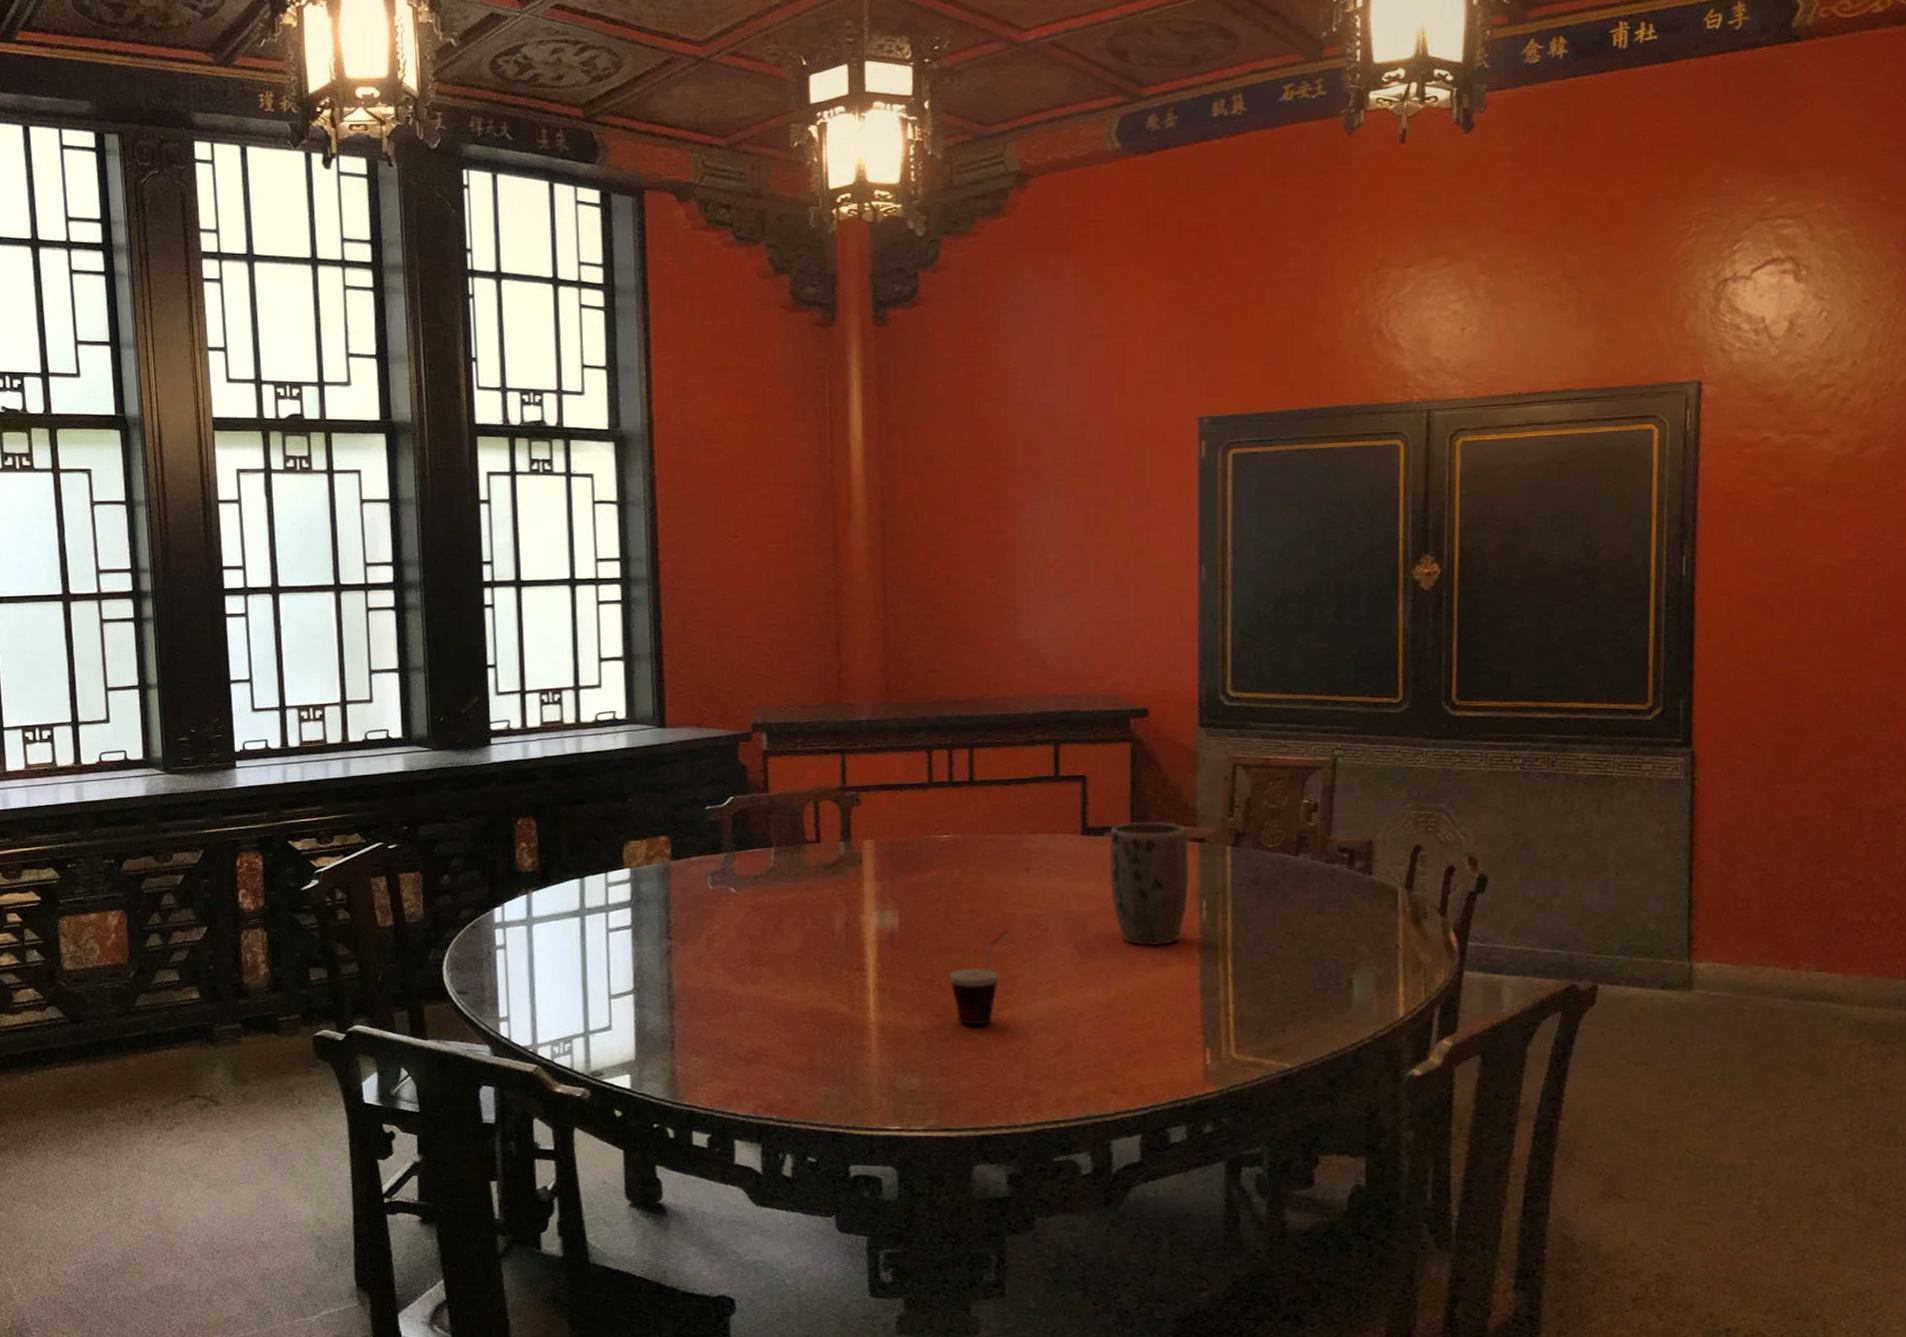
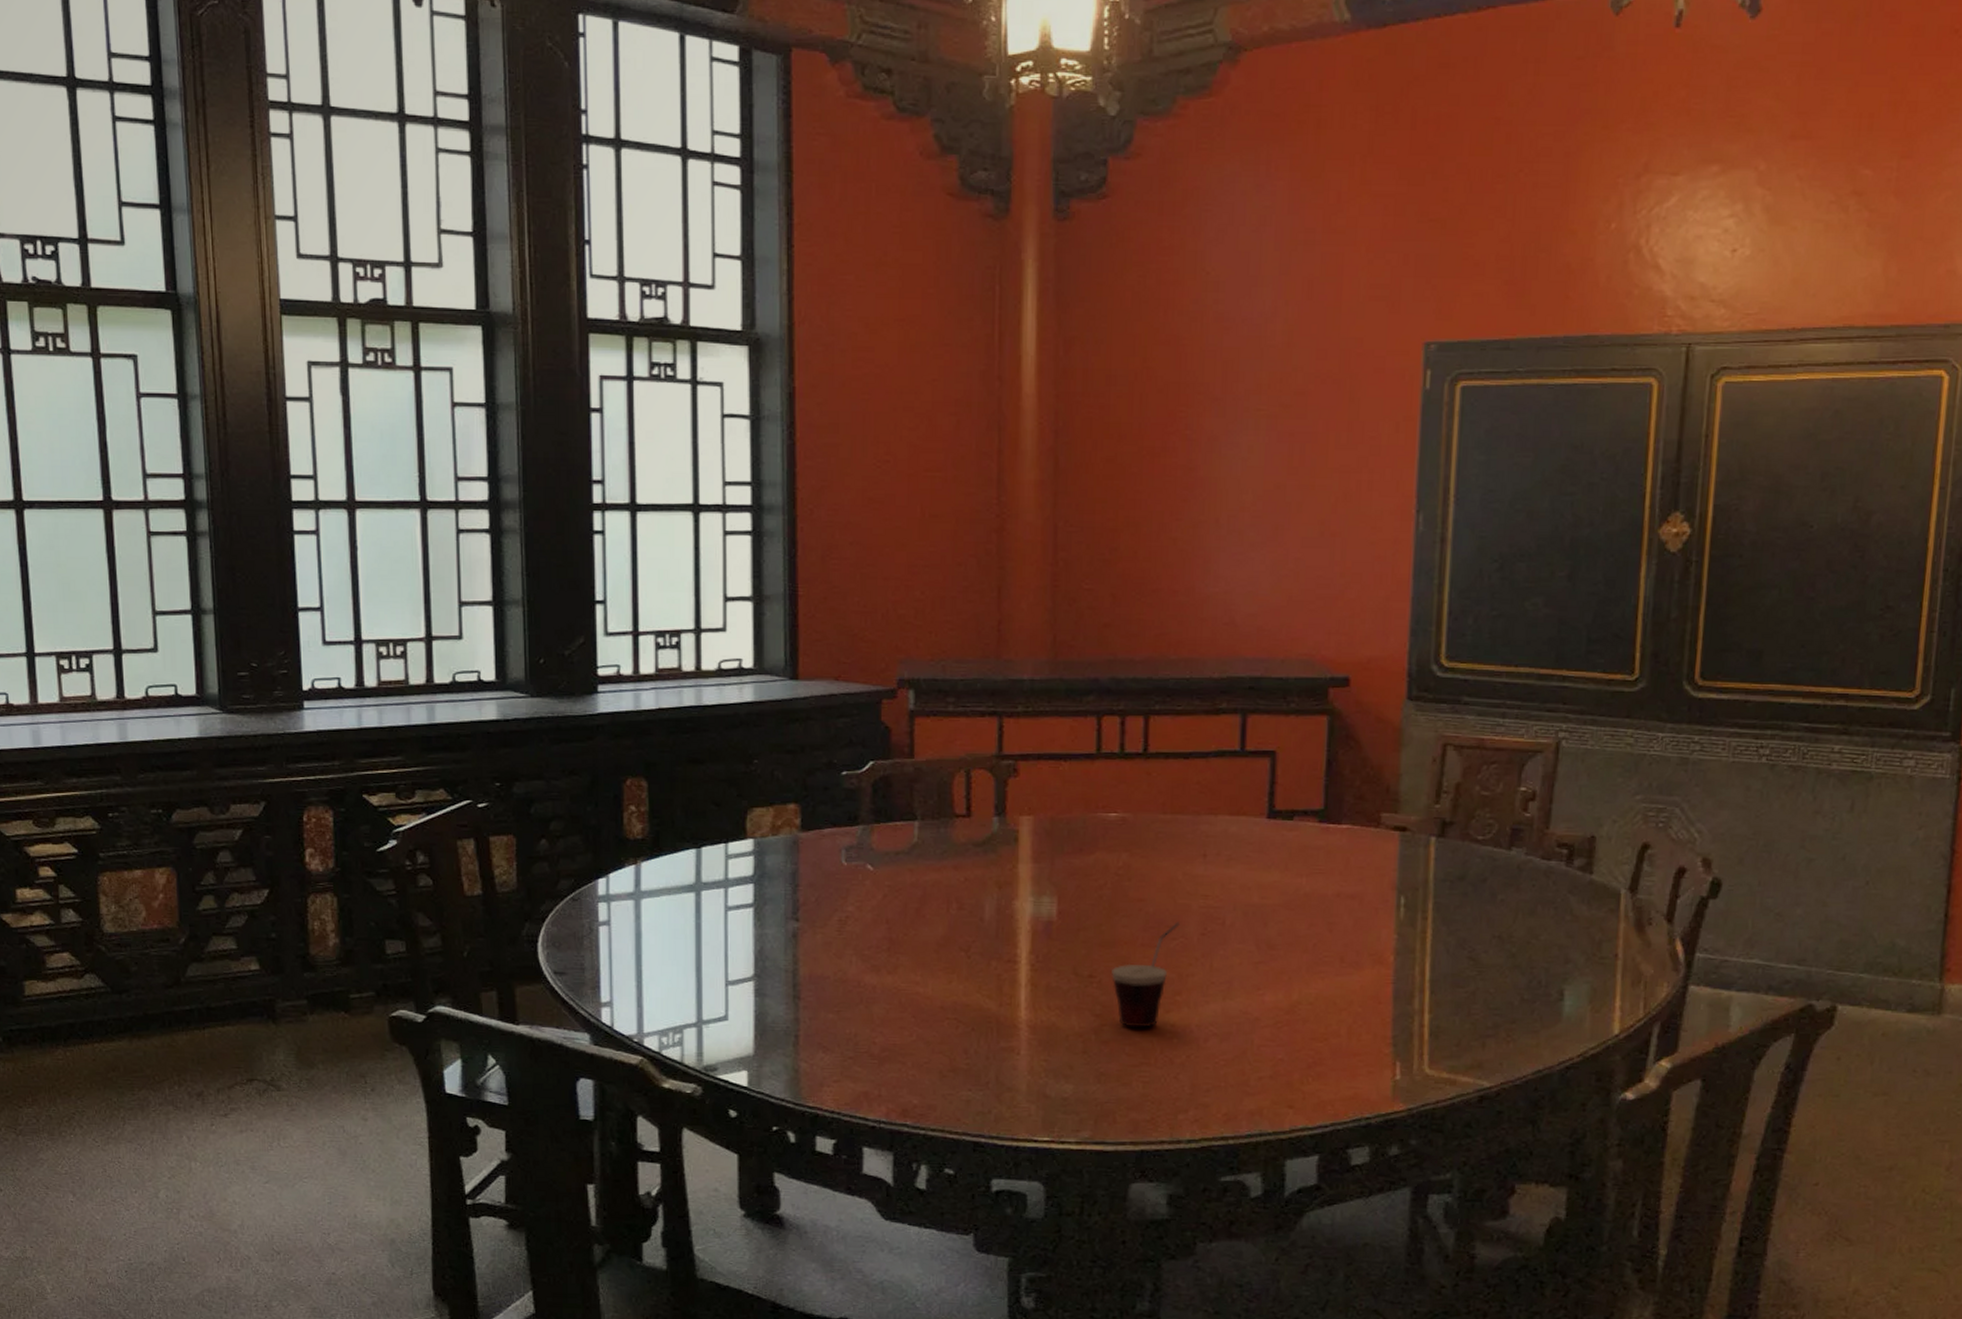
plant pot: present [1109,821,1189,945] -> none [1296,805,1388,945]

